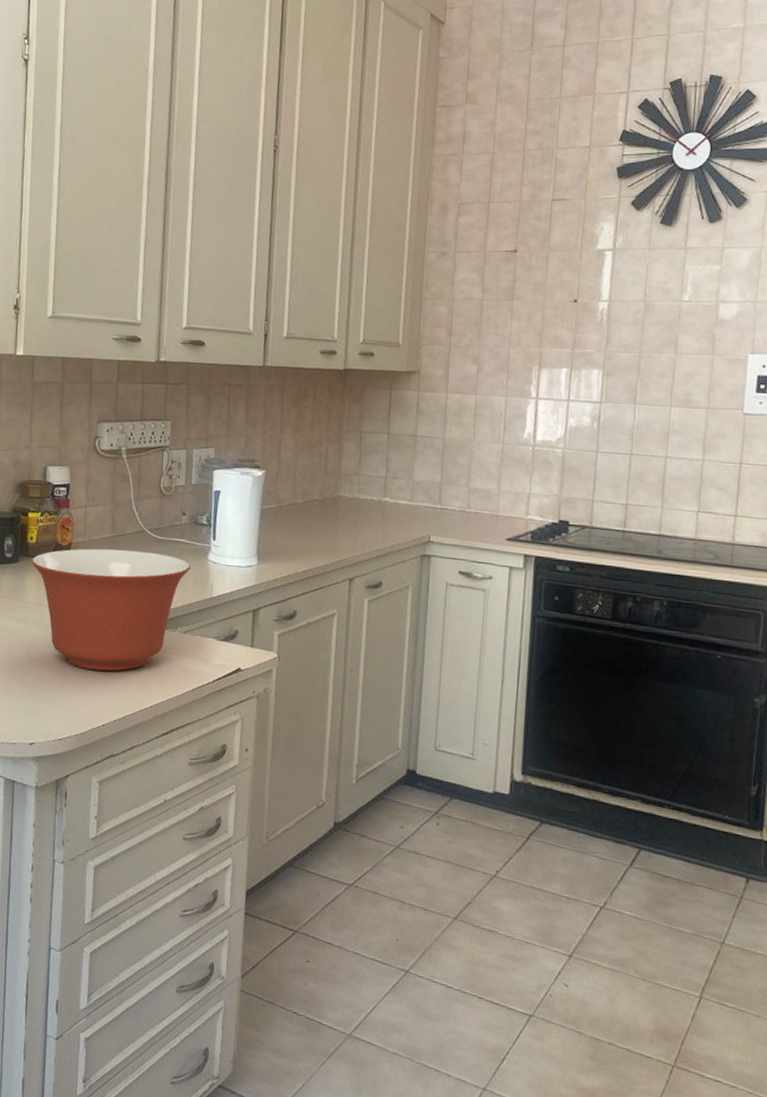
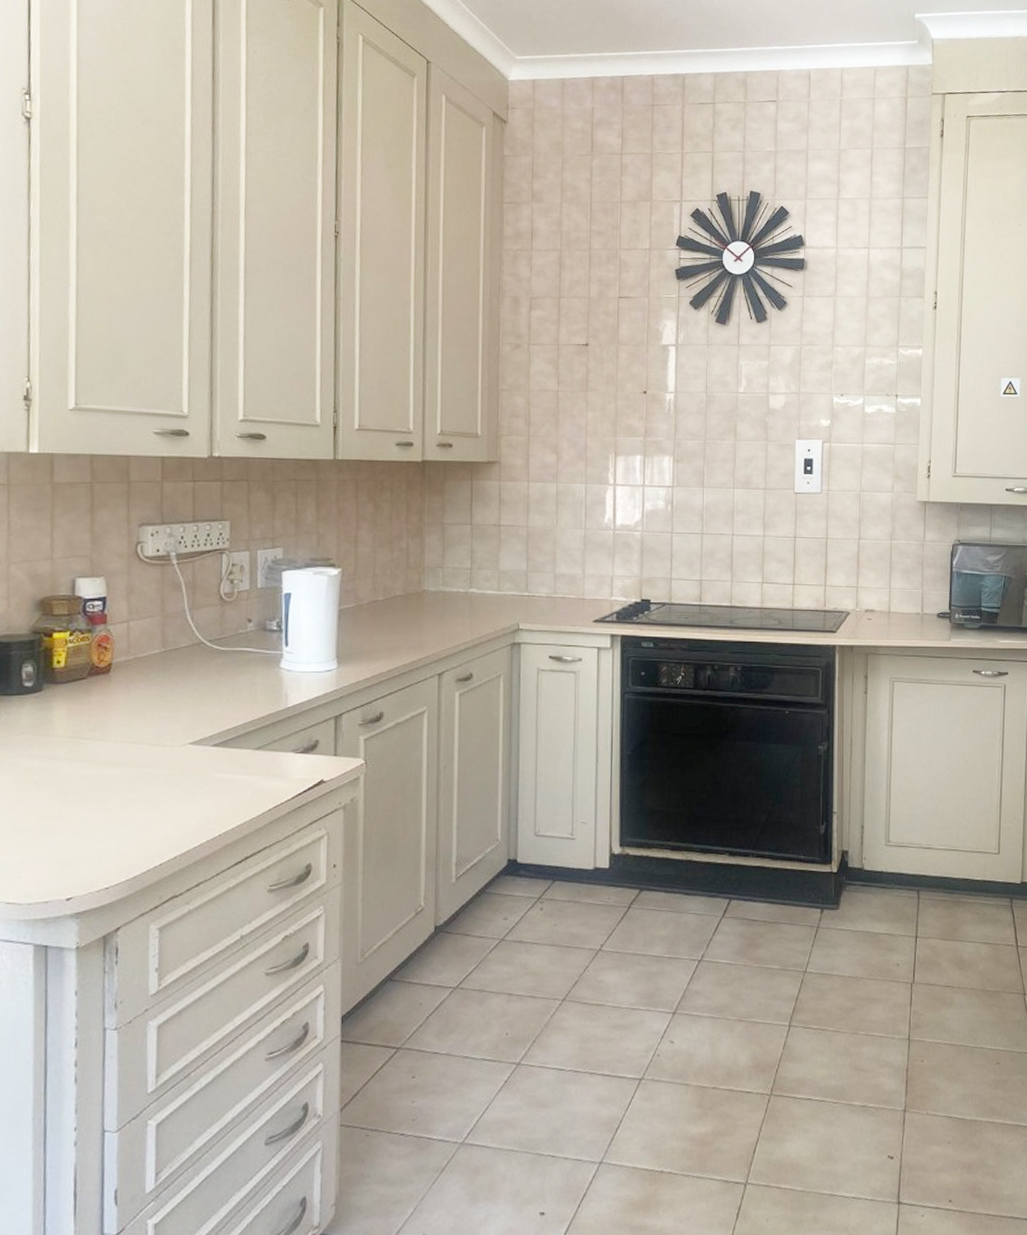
mixing bowl: present [31,548,191,671] -> none [59,665,260,804]

